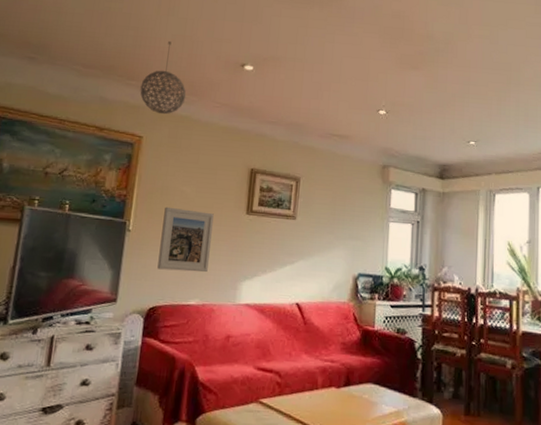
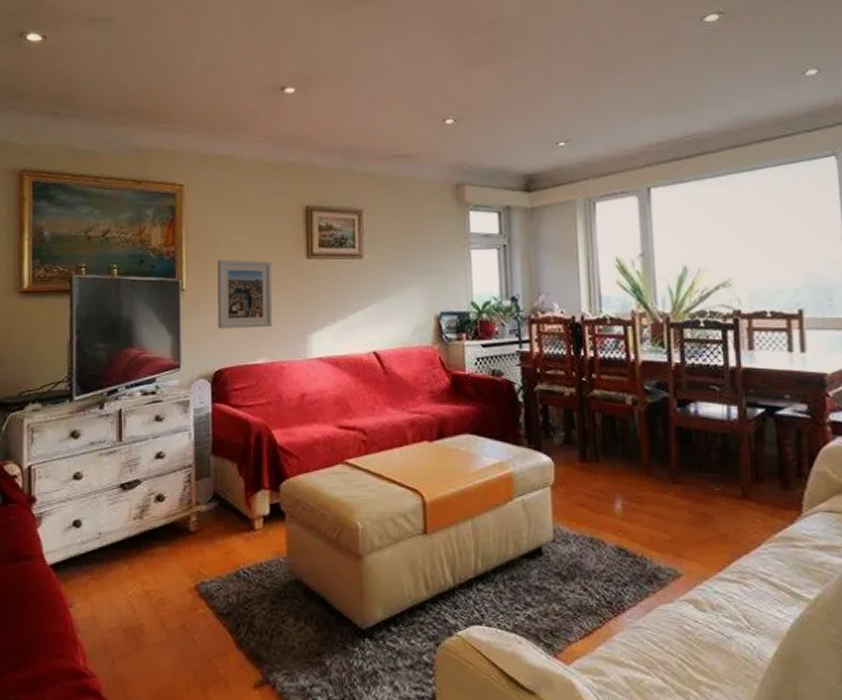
pendant light: present [140,41,186,115] -> none [174,73,225,157]

